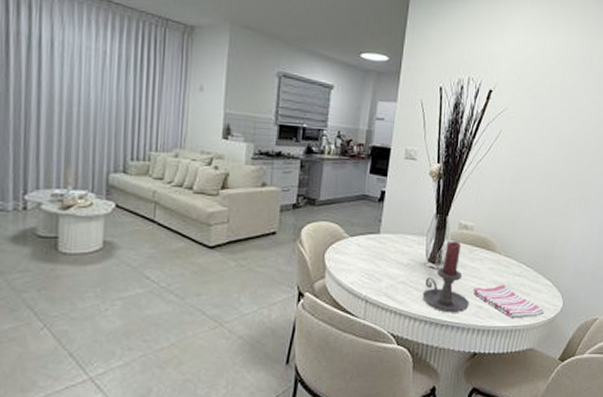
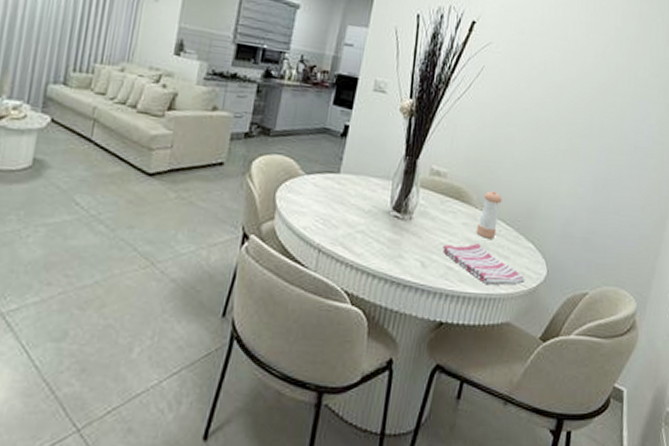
candle holder: present [422,241,469,313] -> none [383,188,438,273]
pepper shaker: none [501,239,522,279] -> present [476,191,502,239]

